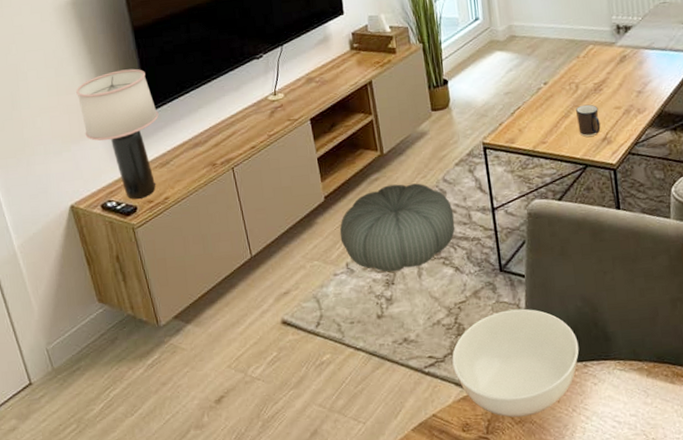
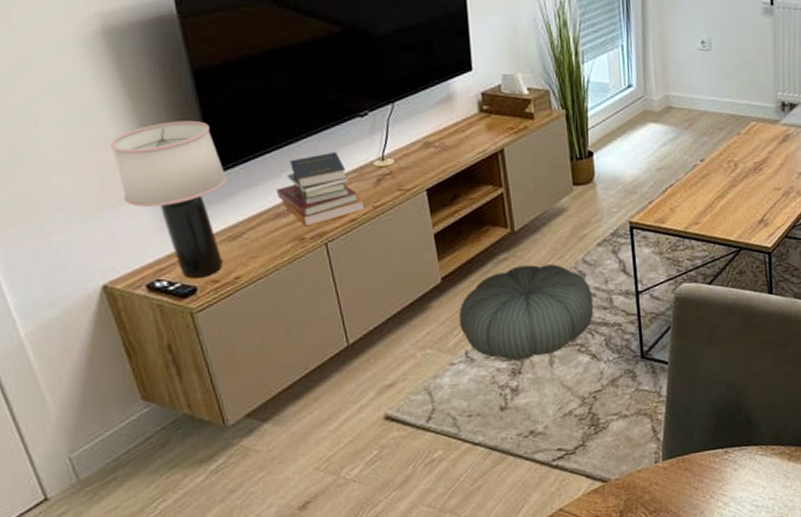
books: none [195,90,263,154] -> present [277,152,366,227]
bowl: present [452,308,579,418] -> none [583,396,721,508]
mug: present [575,104,601,137] -> none [732,184,758,219]

